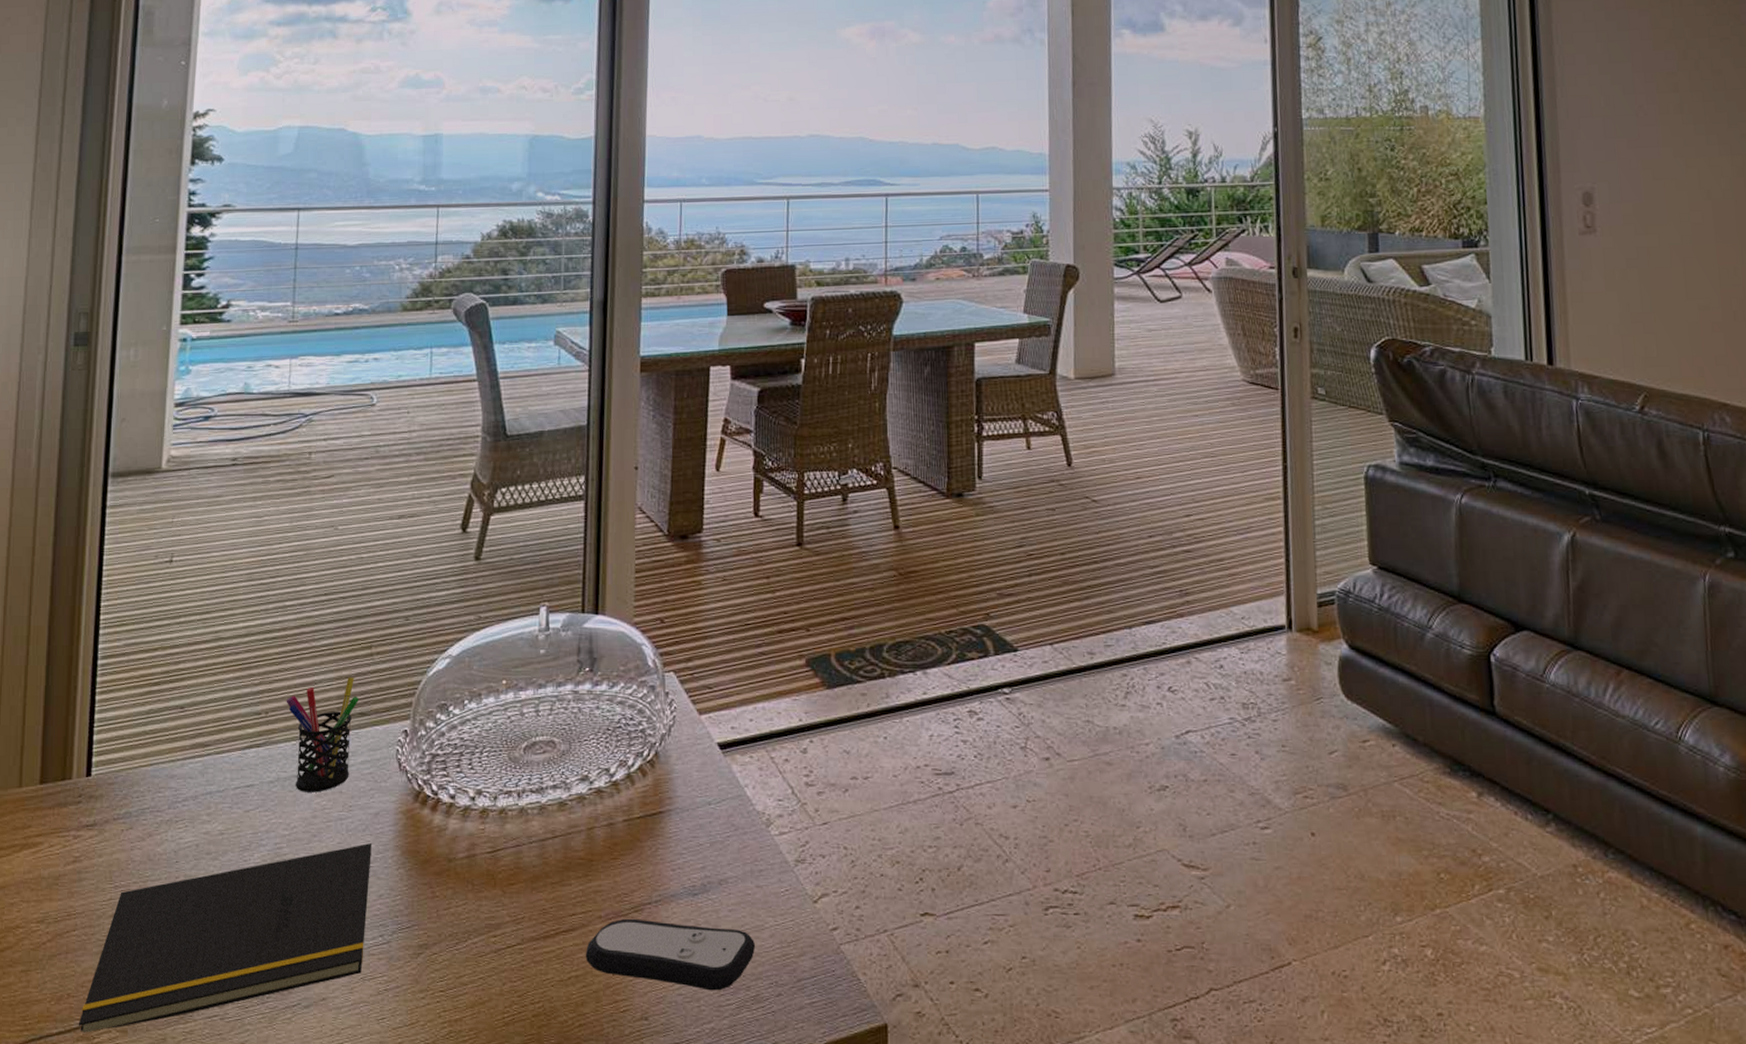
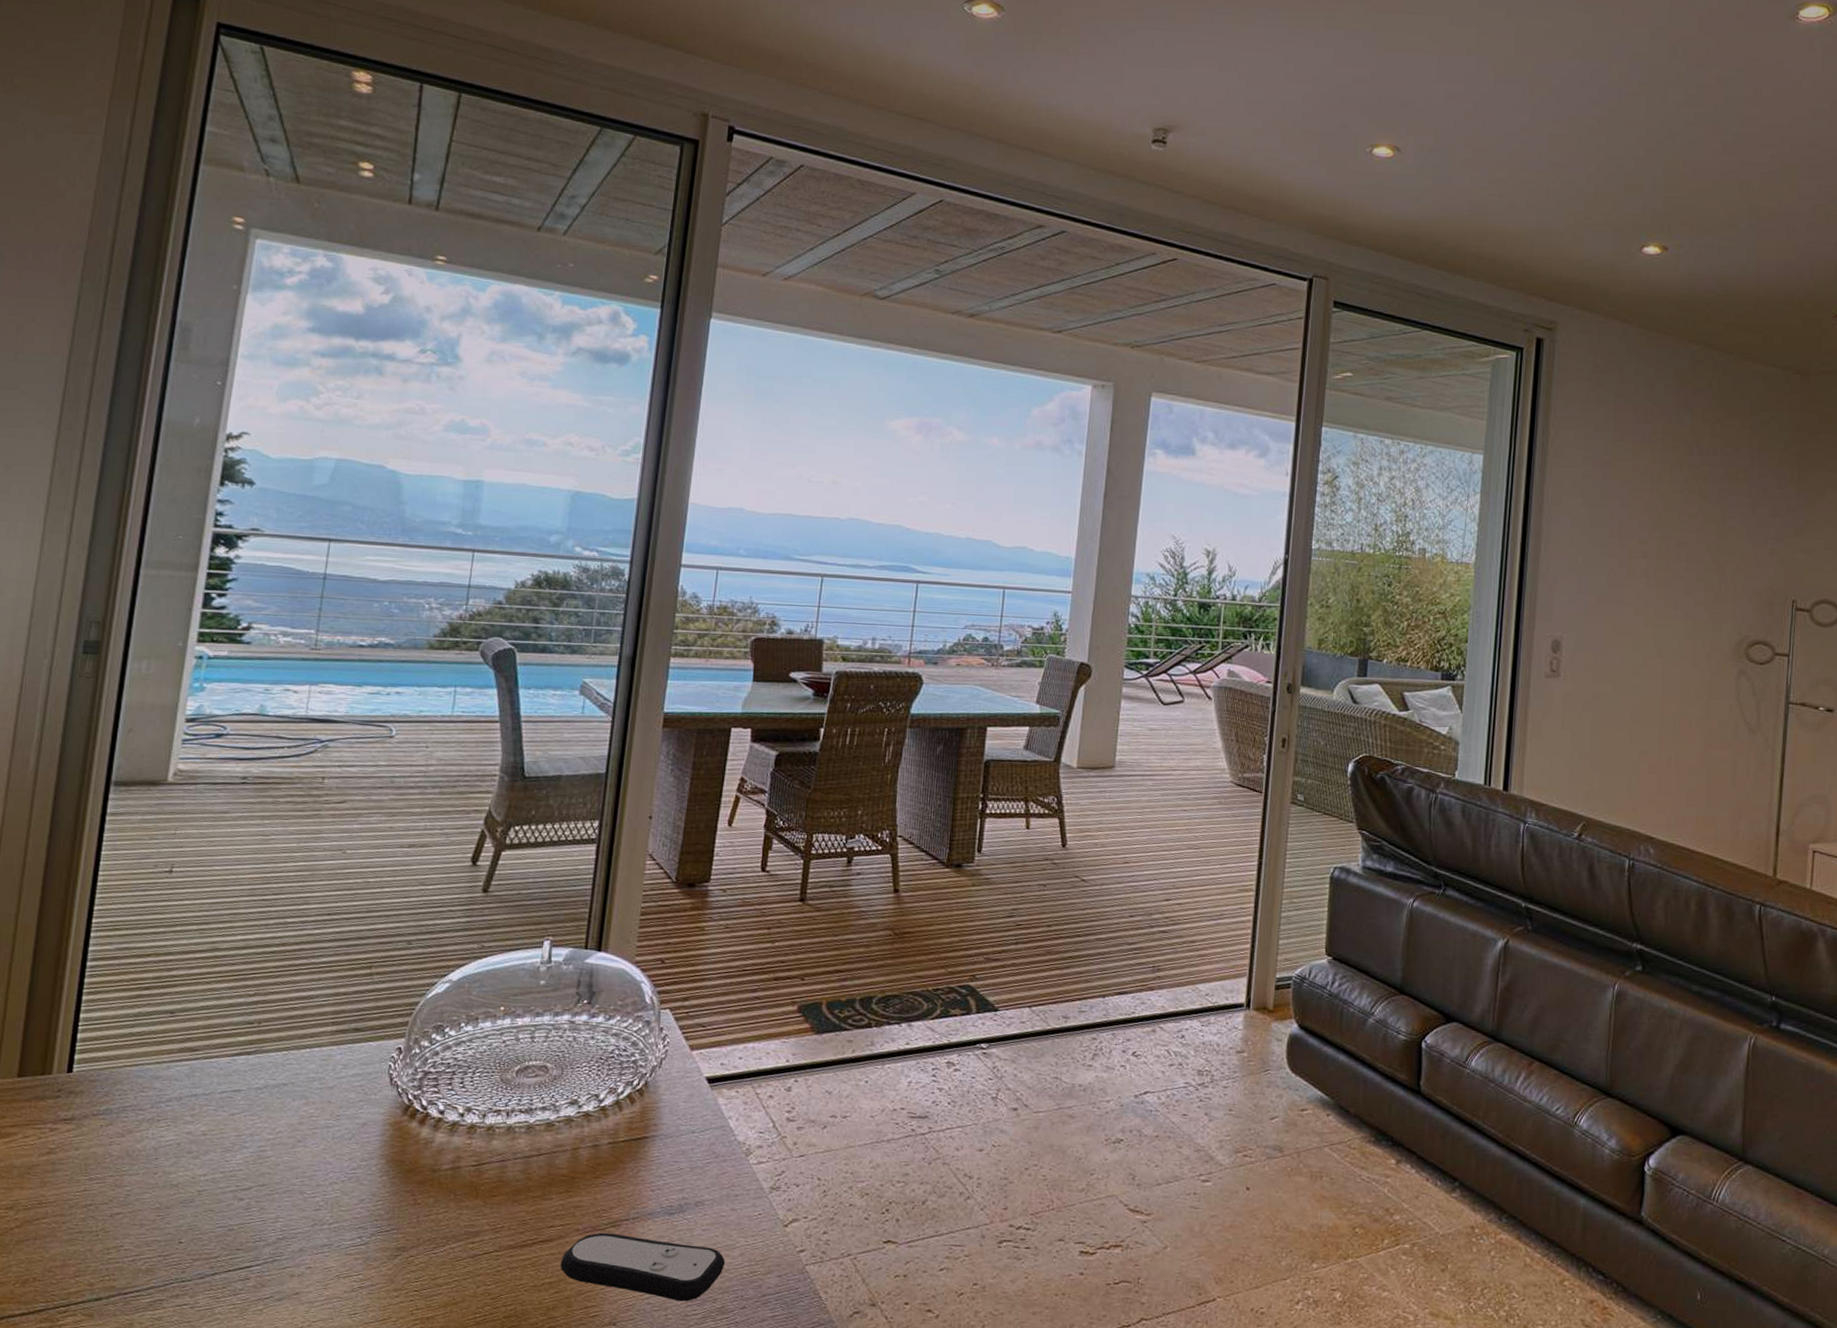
notepad: present [78,843,373,1033] -> none [42,1151,358,1315]
pen holder: present [286,677,359,793] -> none [280,994,355,1101]

